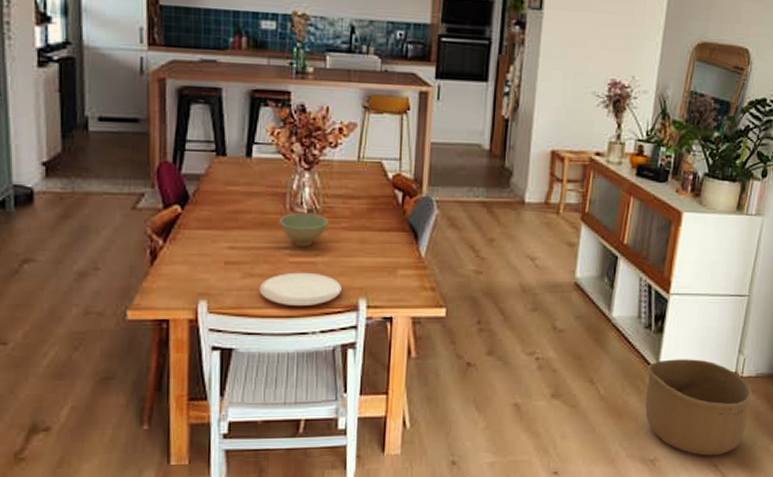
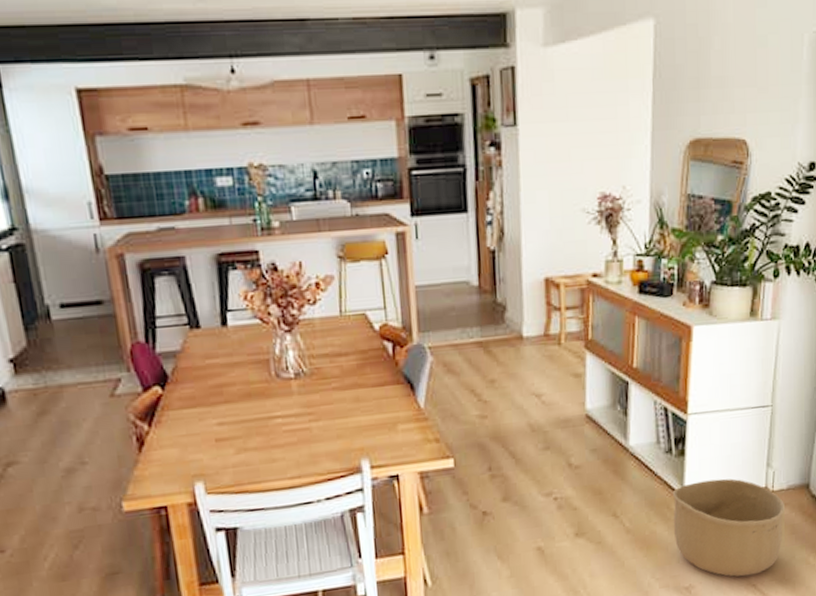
plate: present [259,272,342,307] -> none [255,439,342,477]
bowl: present [279,213,329,247] -> none [266,377,319,414]

